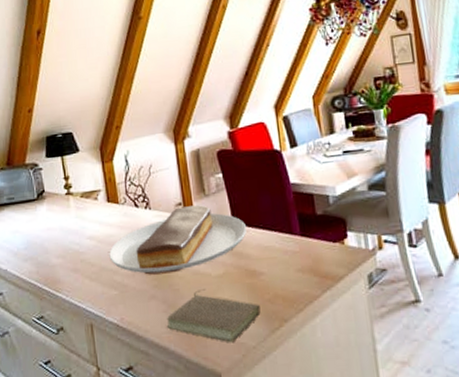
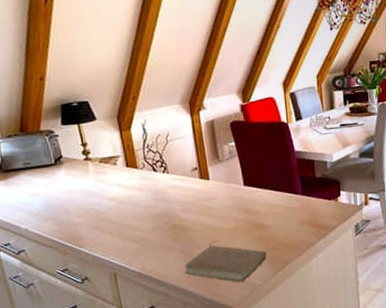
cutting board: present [109,205,247,275] -> none [129,169,256,230]

